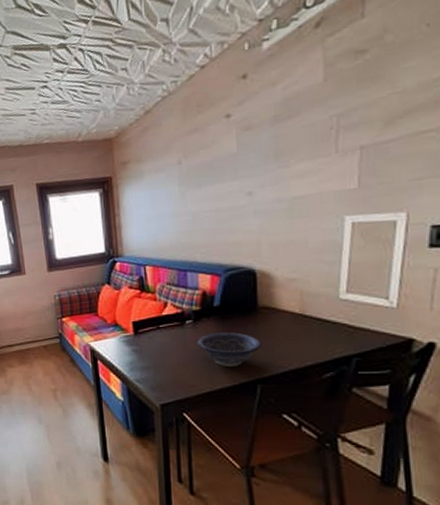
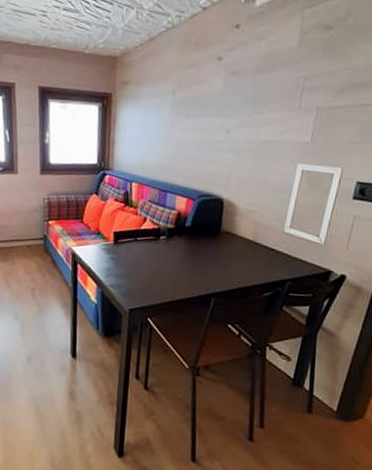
decorative bowl: present [197,332,261,366] -> none [168,249,219,281]

